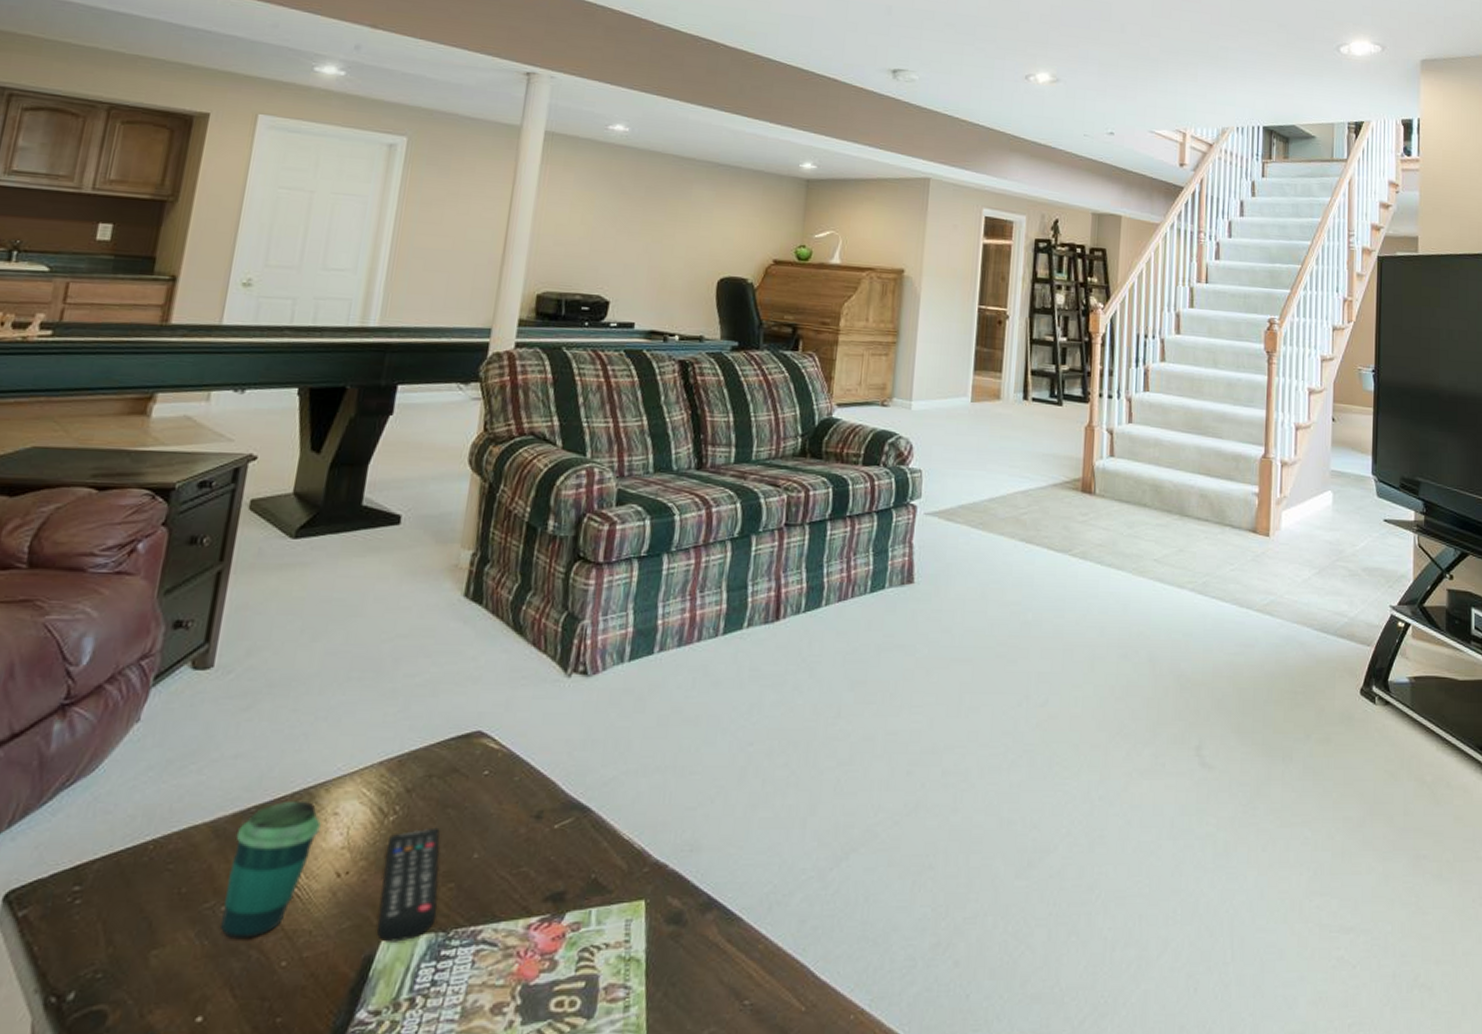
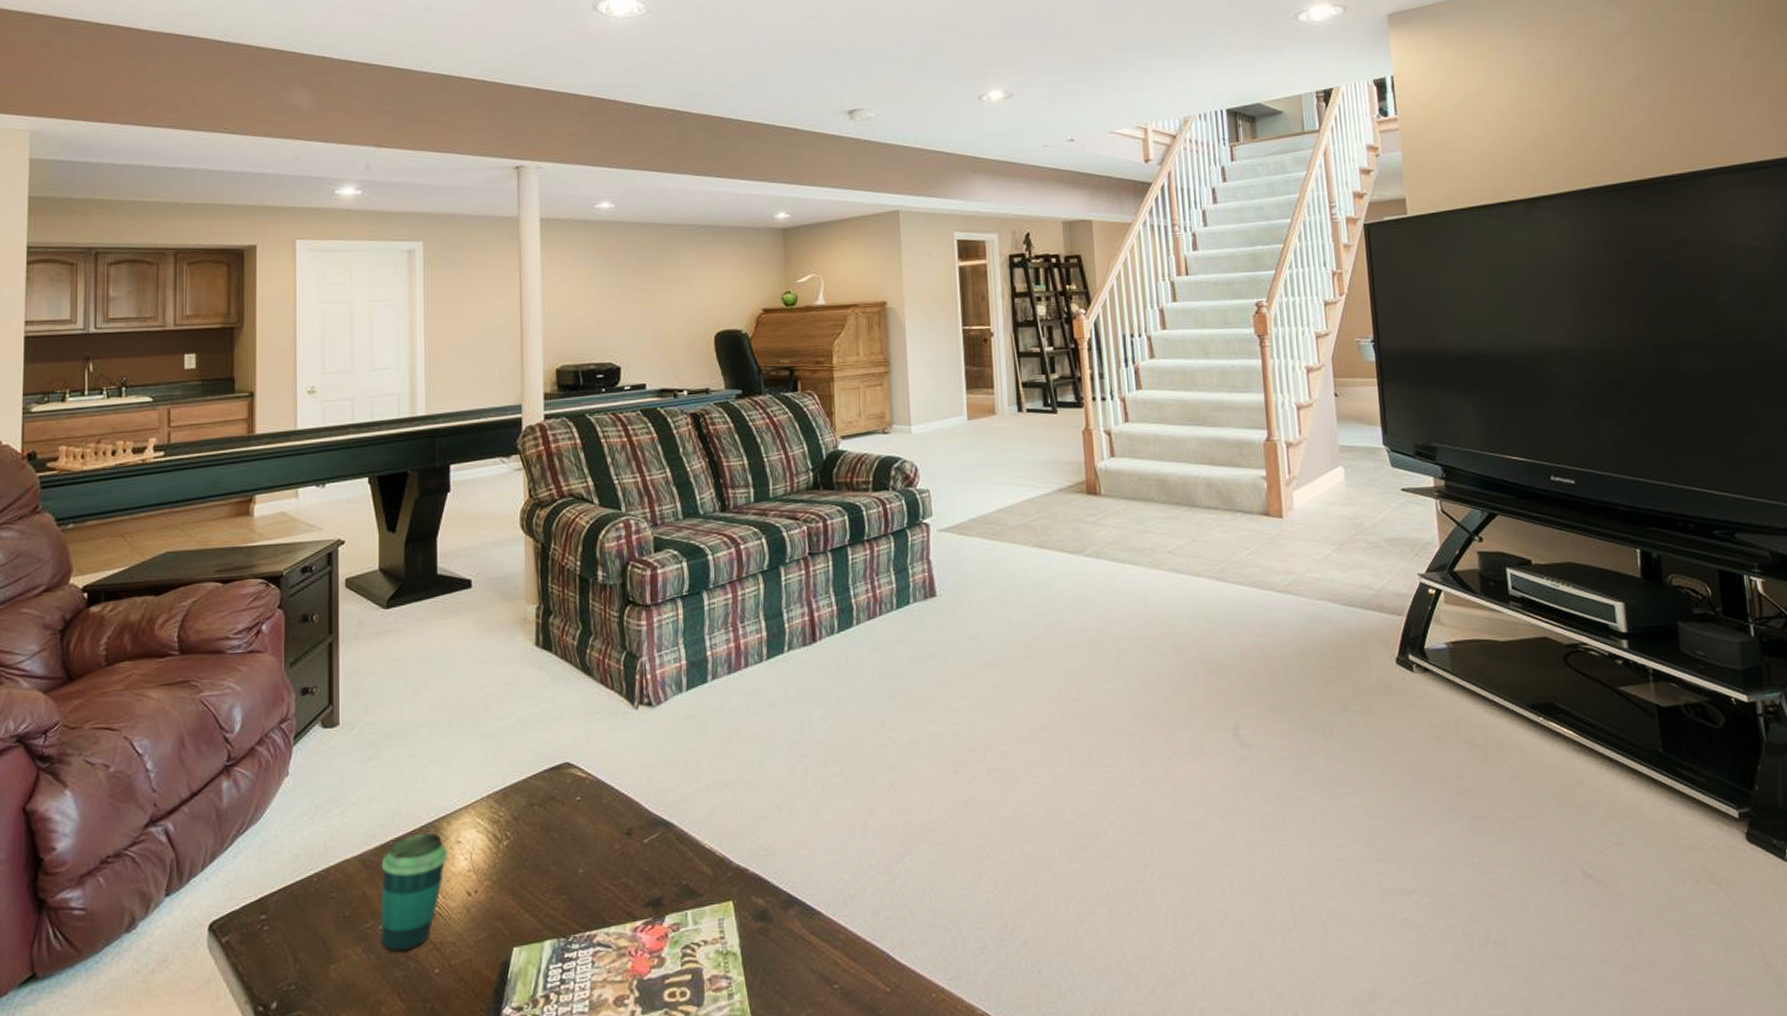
remote control: present [377,827,440,942] -> none [505,848,556,949]

